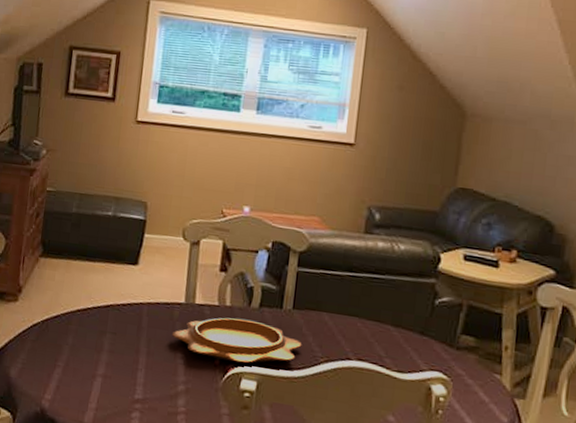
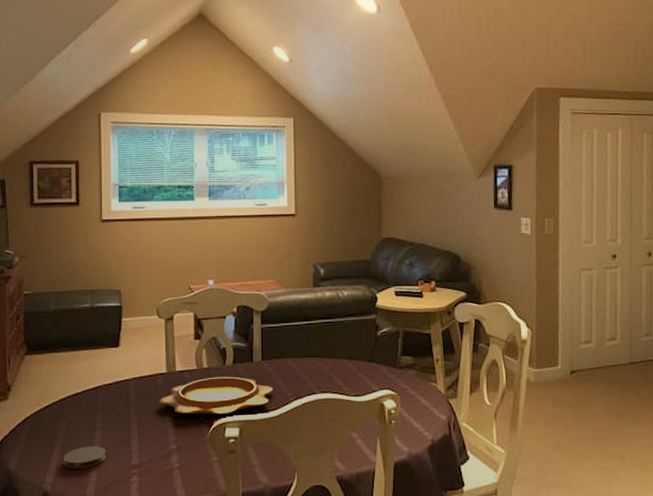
coaster: none [64,368,110,392] -> present [63,446,106,469]

